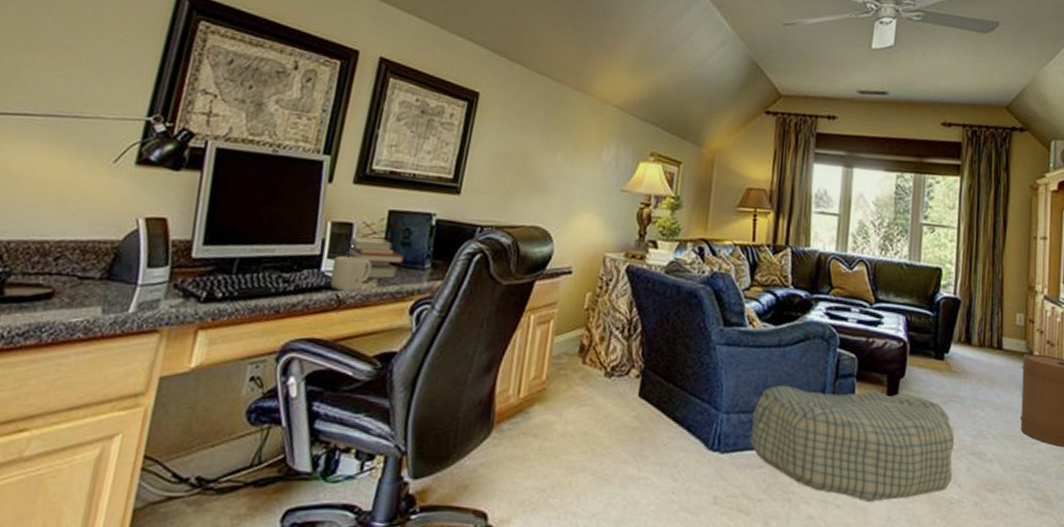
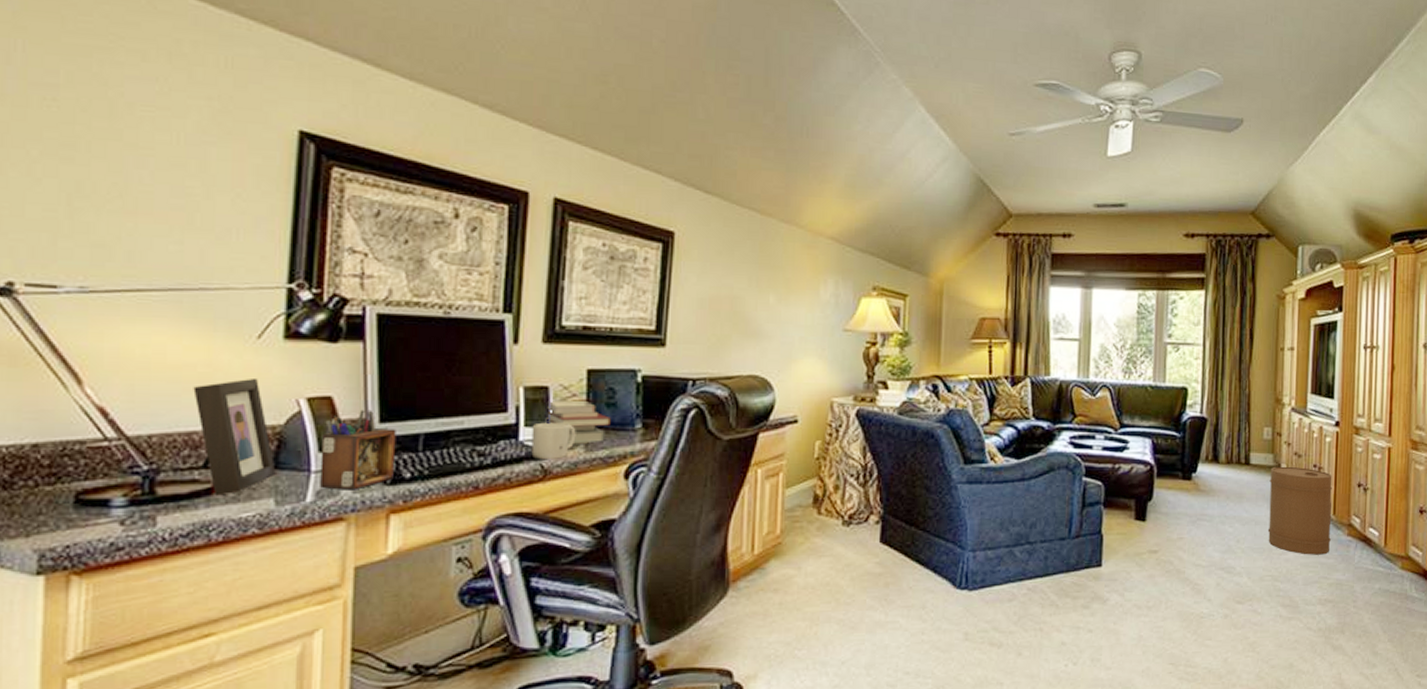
picture frame: none [44,196,108,301] -> present [193,377,276,496]
desk organizer: none [143,232,216,305] -> present [320,409,396,490]
dog bed: present [749,385,955,502] -> none [997,515,1204,623]

